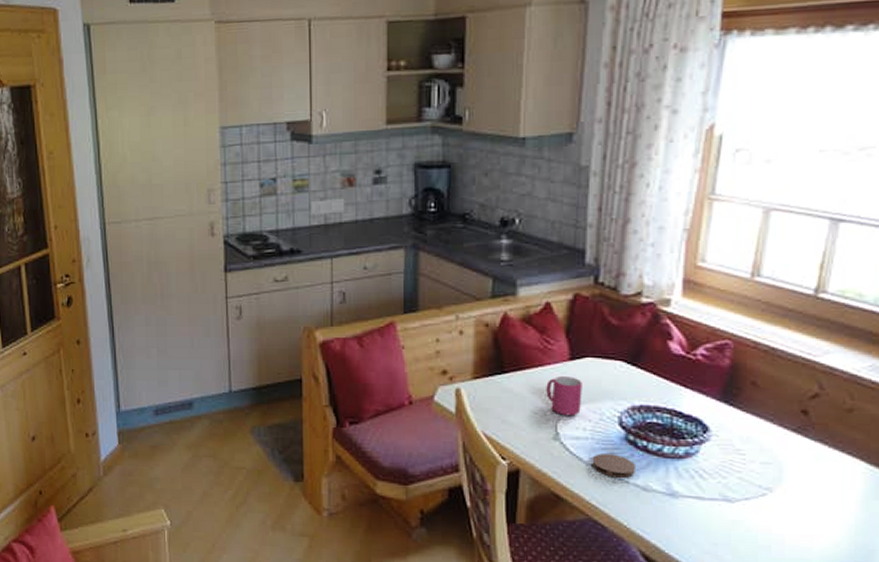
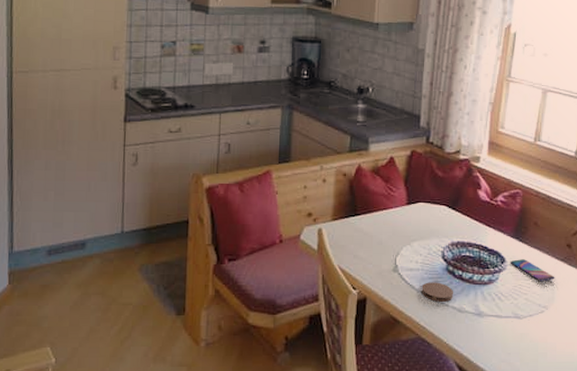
mug: present [546,376,582,416] -> none [389,218,416,251]
smartphone: none [716,428,783,458] -> present [510,259,555,282]

